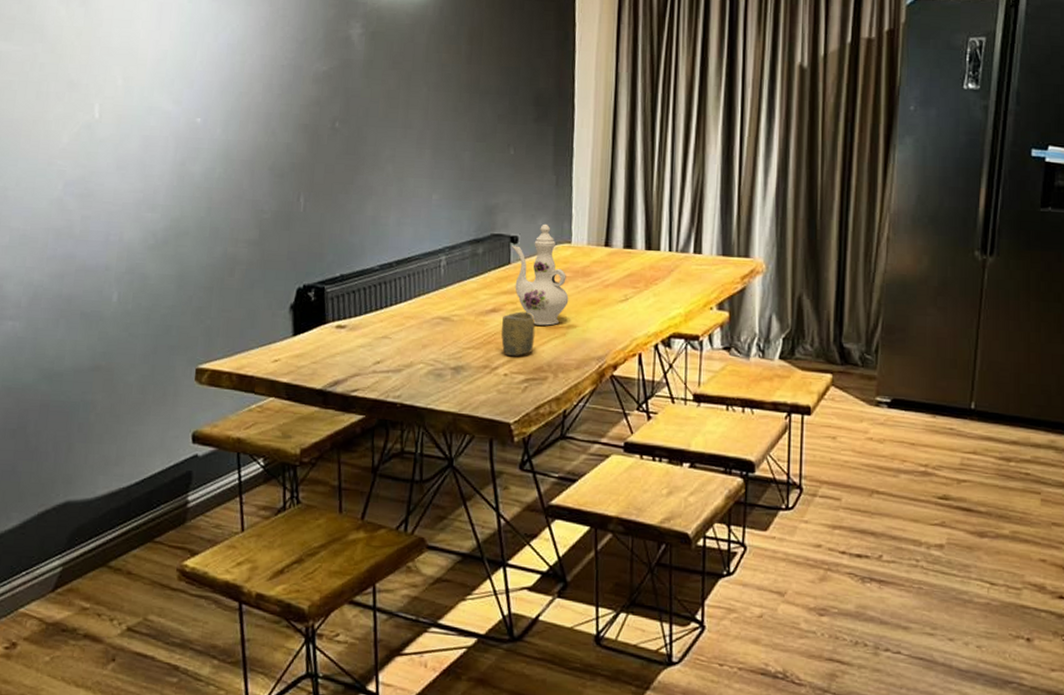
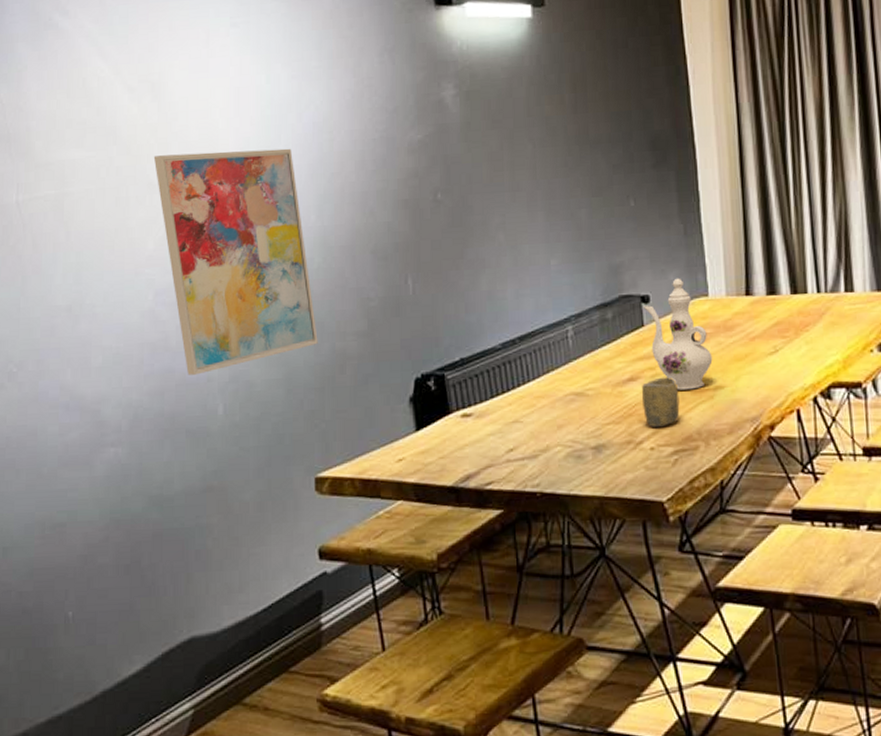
wall art: none [76,57,212,263] -> present [153,148,318,375]

